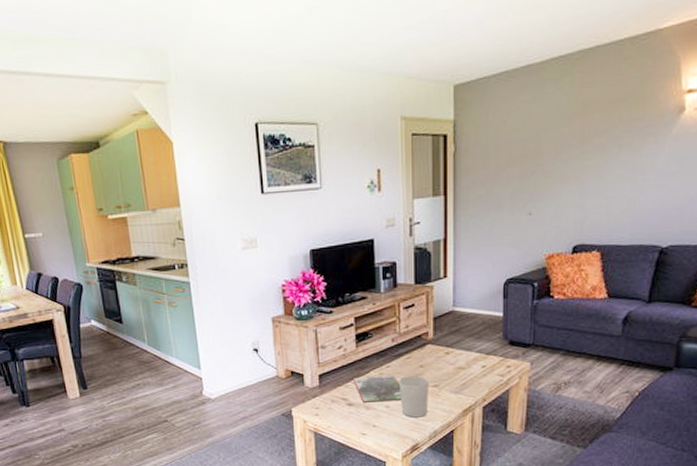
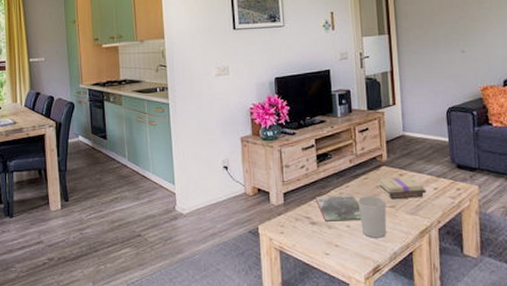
books: none [421,355,474,379] -> present [378,177,426,200]

